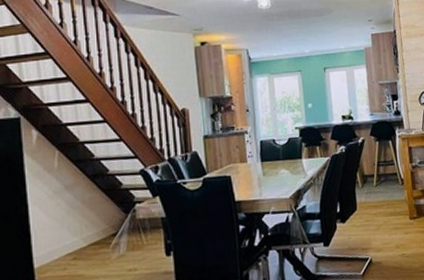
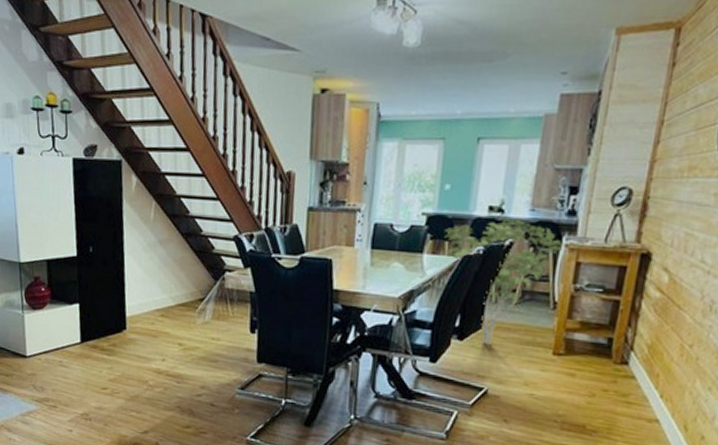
shrub: none [314,123,397,222] -> present [444,217,562,345]

